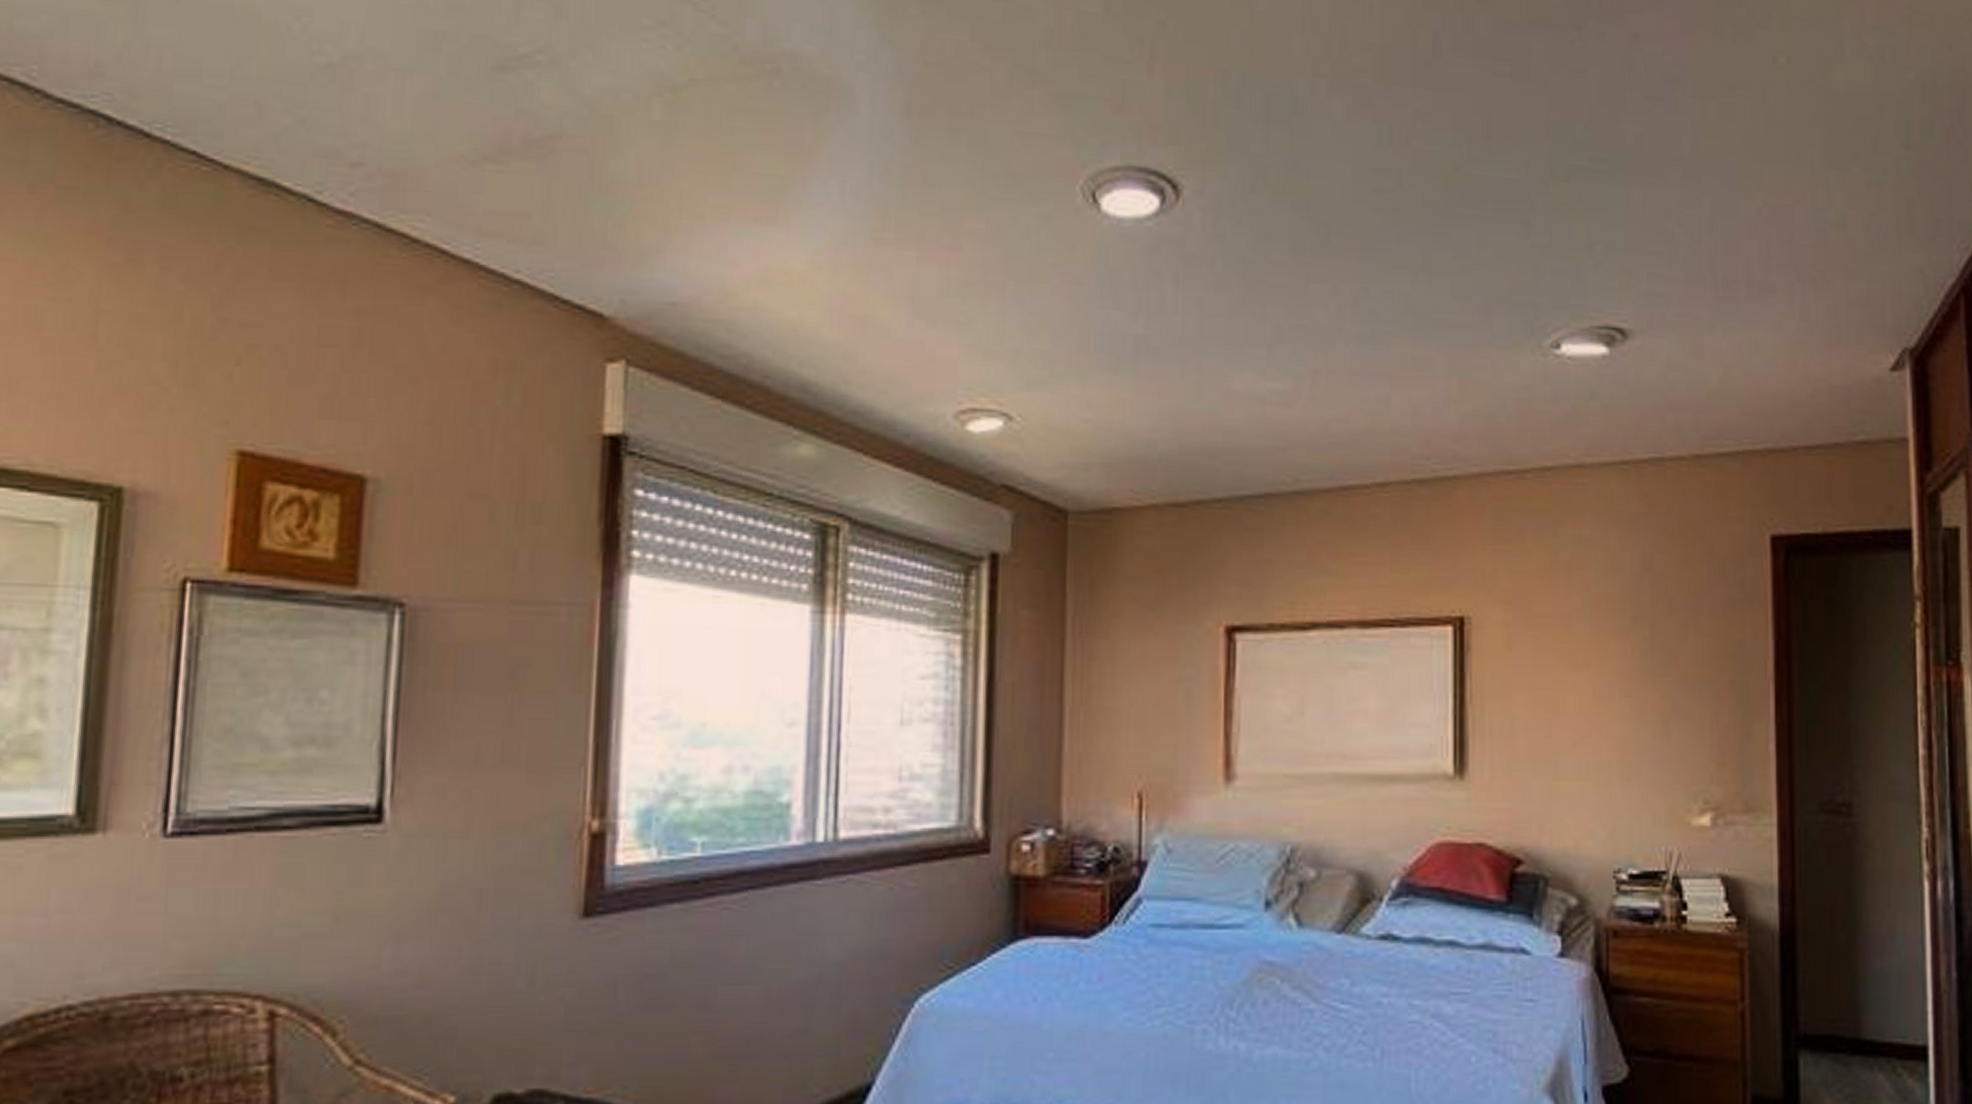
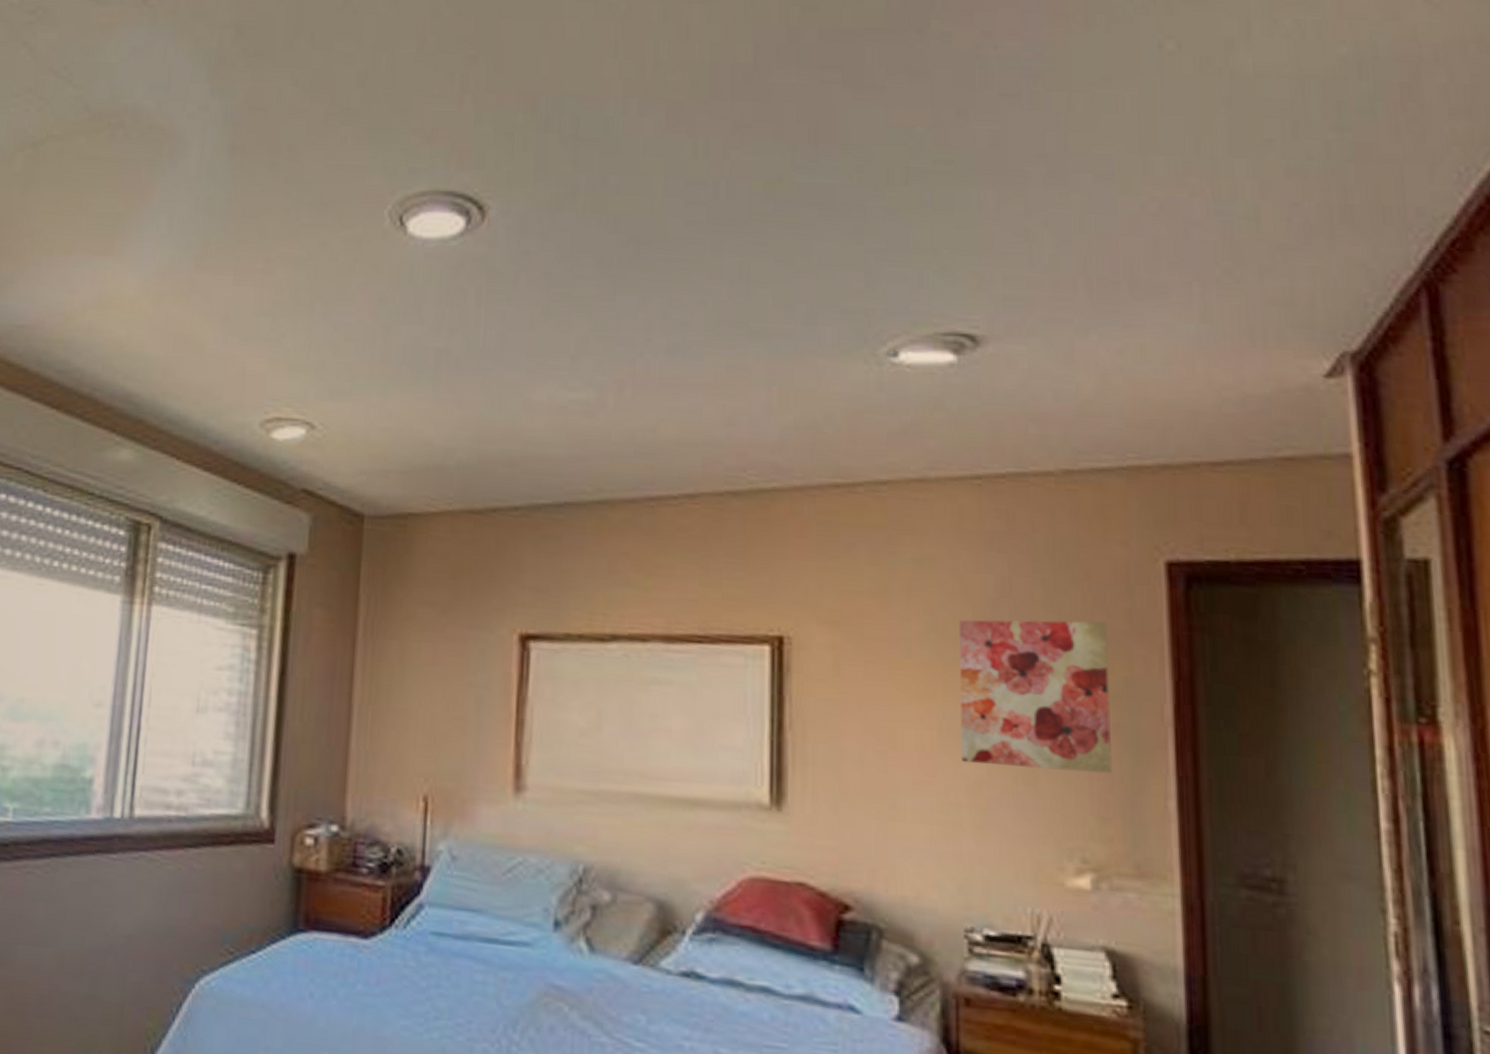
wall art: none [1609,590,1729,725] -> present [958,619,1113,774]

